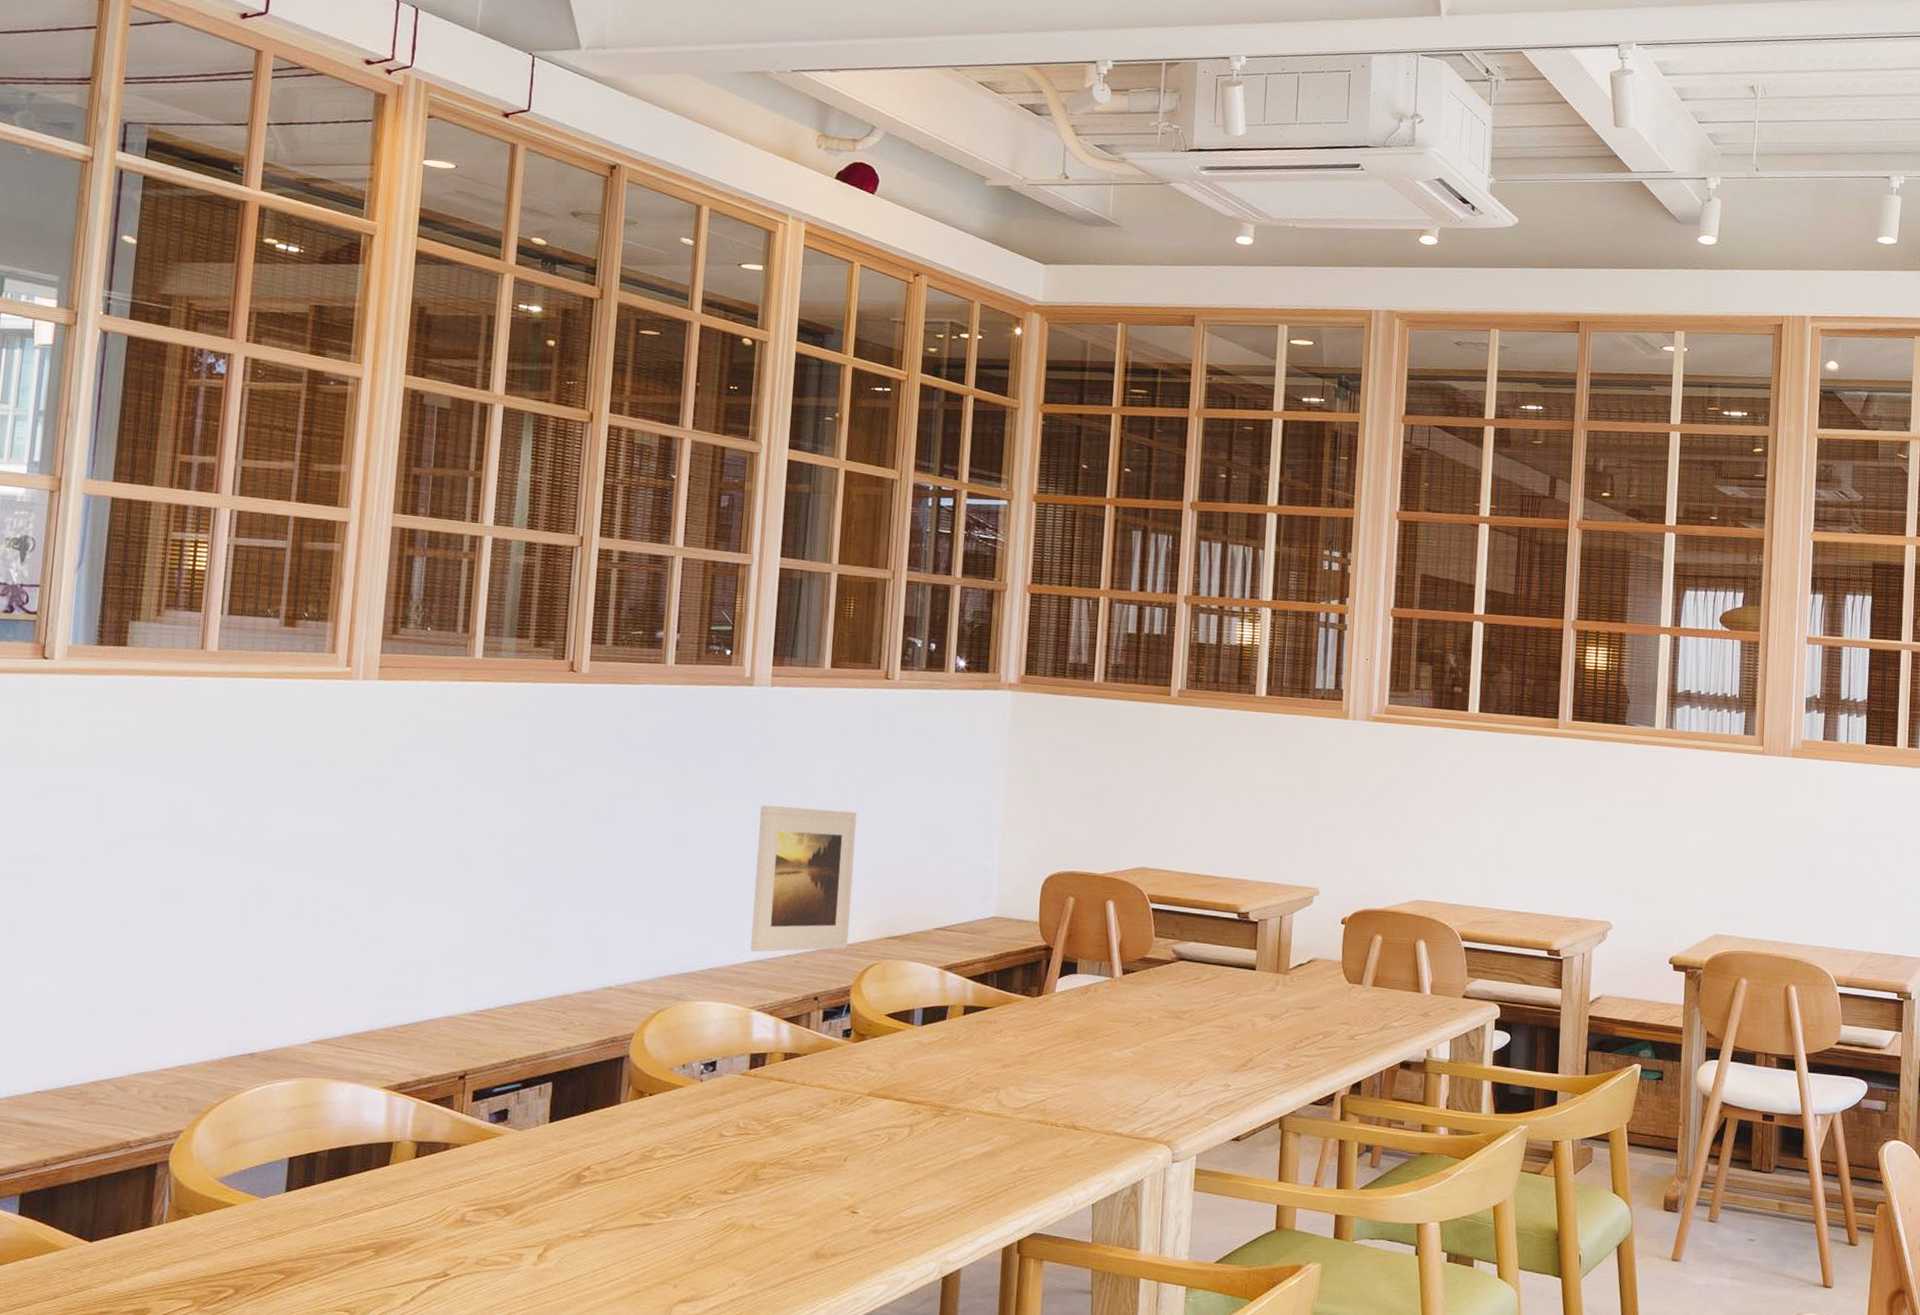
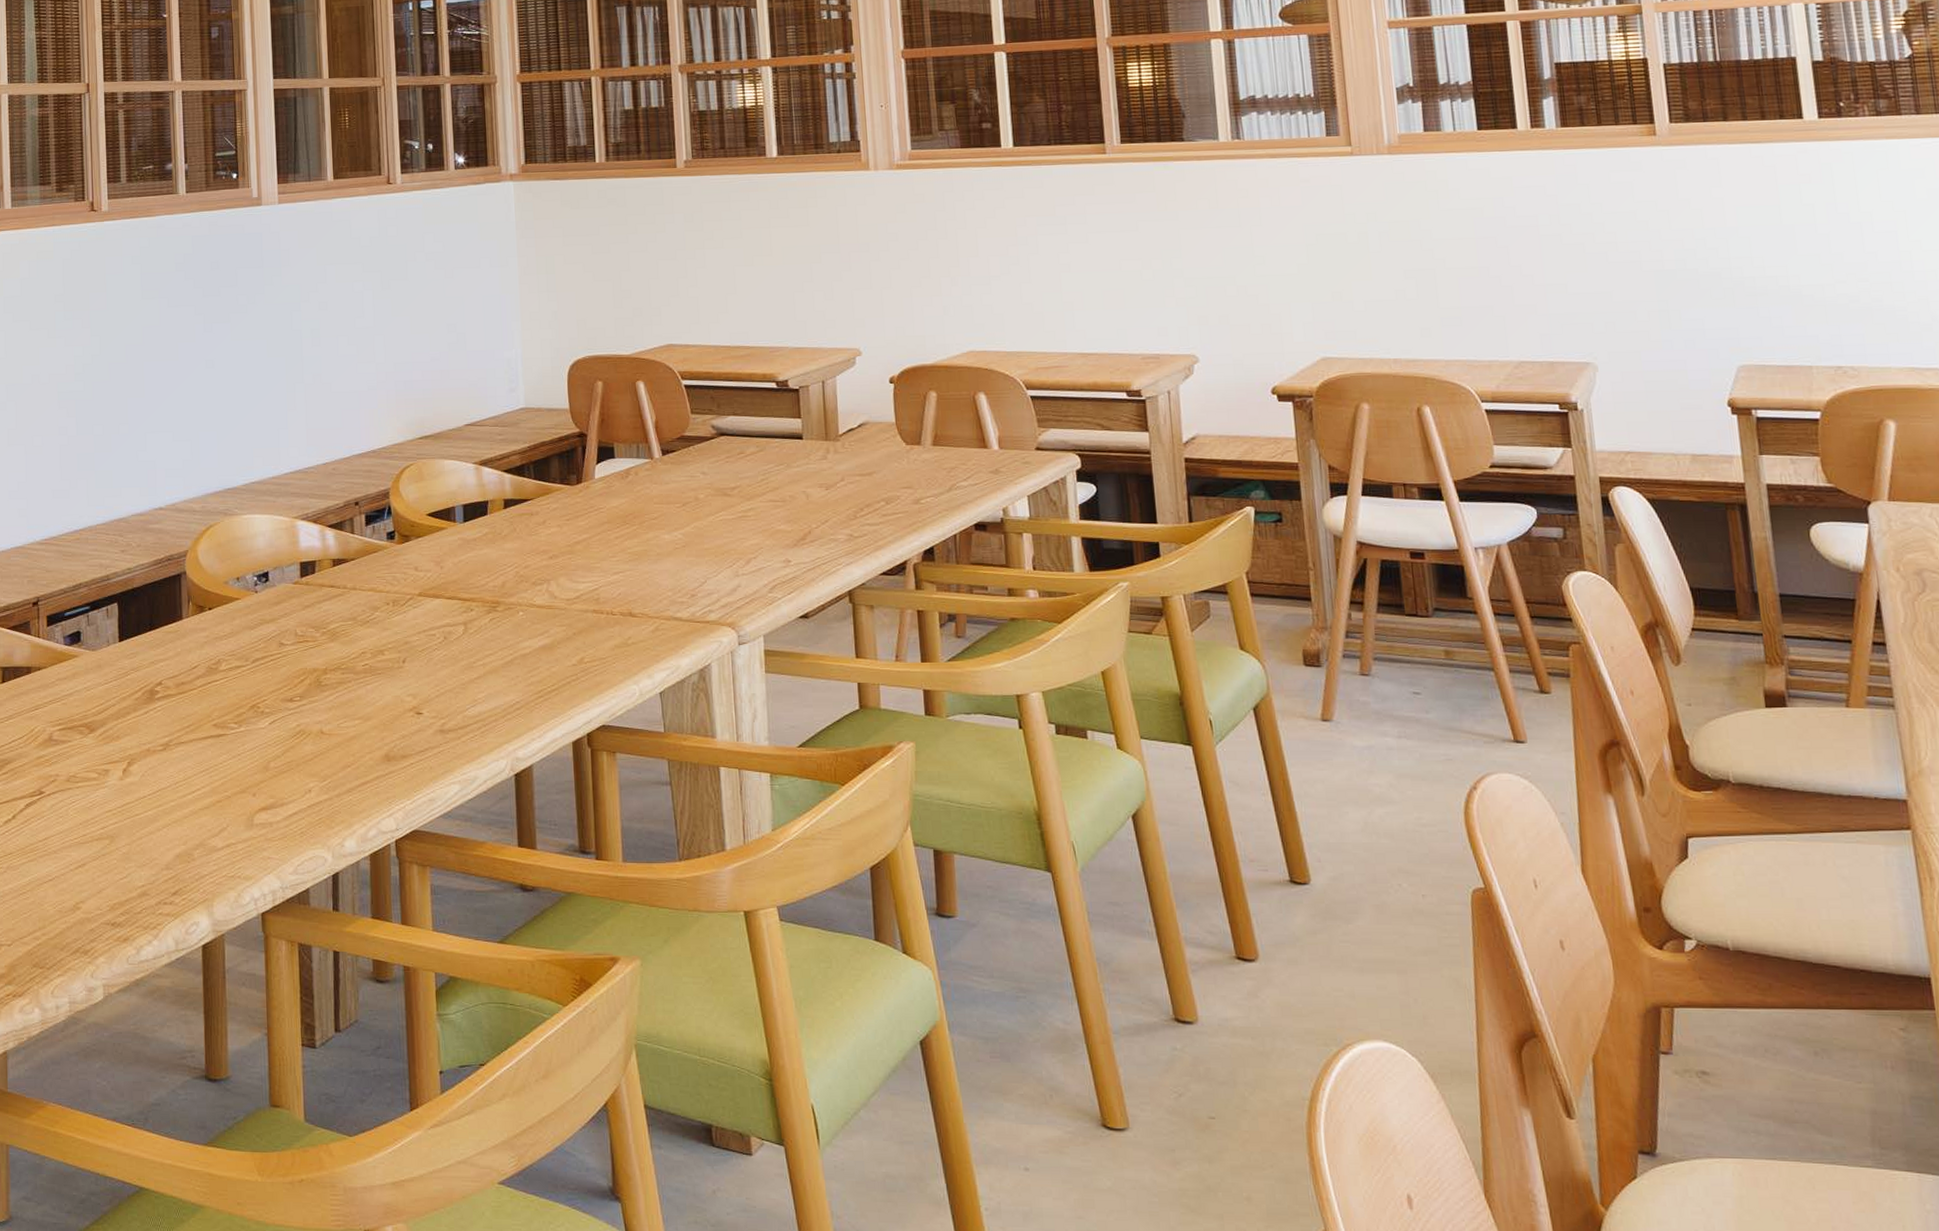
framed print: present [750,804,857,952] -> none [282,317,382,462]

